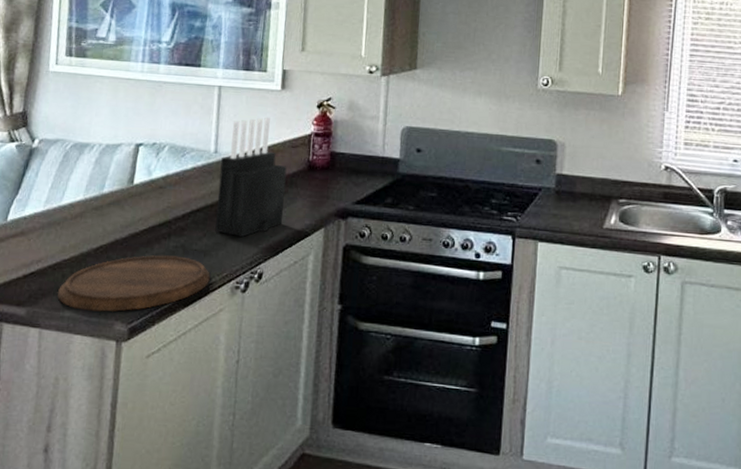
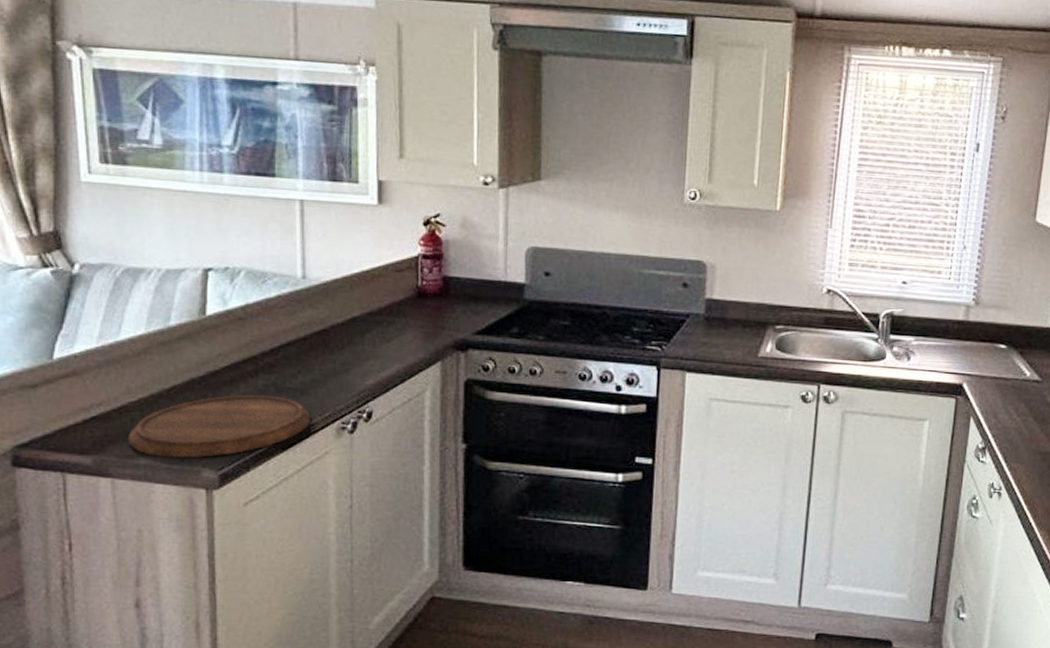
knife block: present [215,117,287,237] -> none [311,236,392,373]

